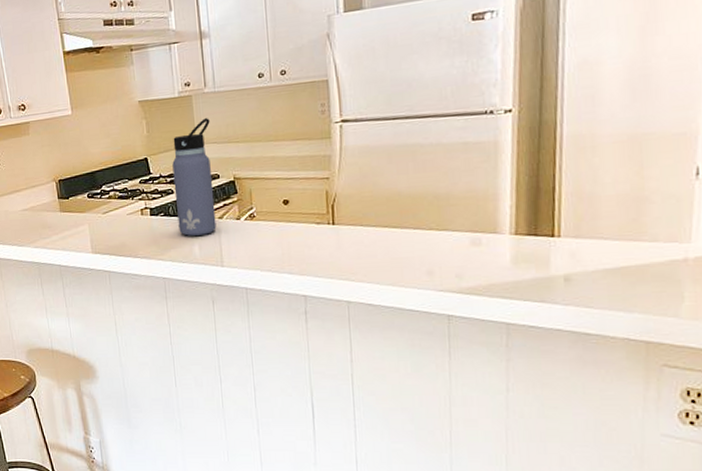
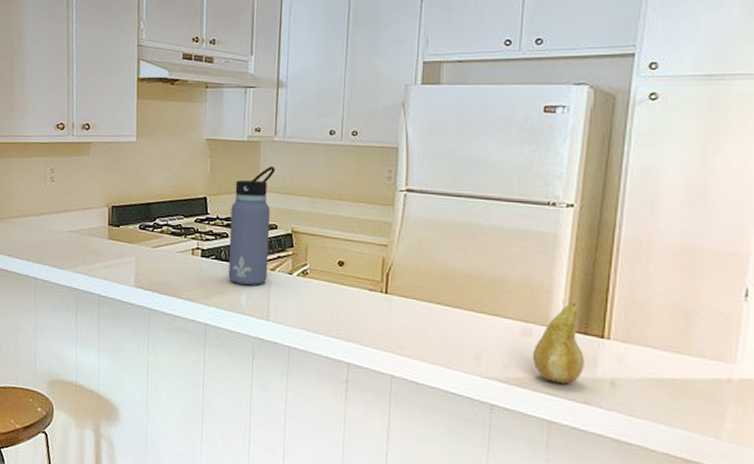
fruit: none [484,207,537,287] -> present [532,303,584,385]

